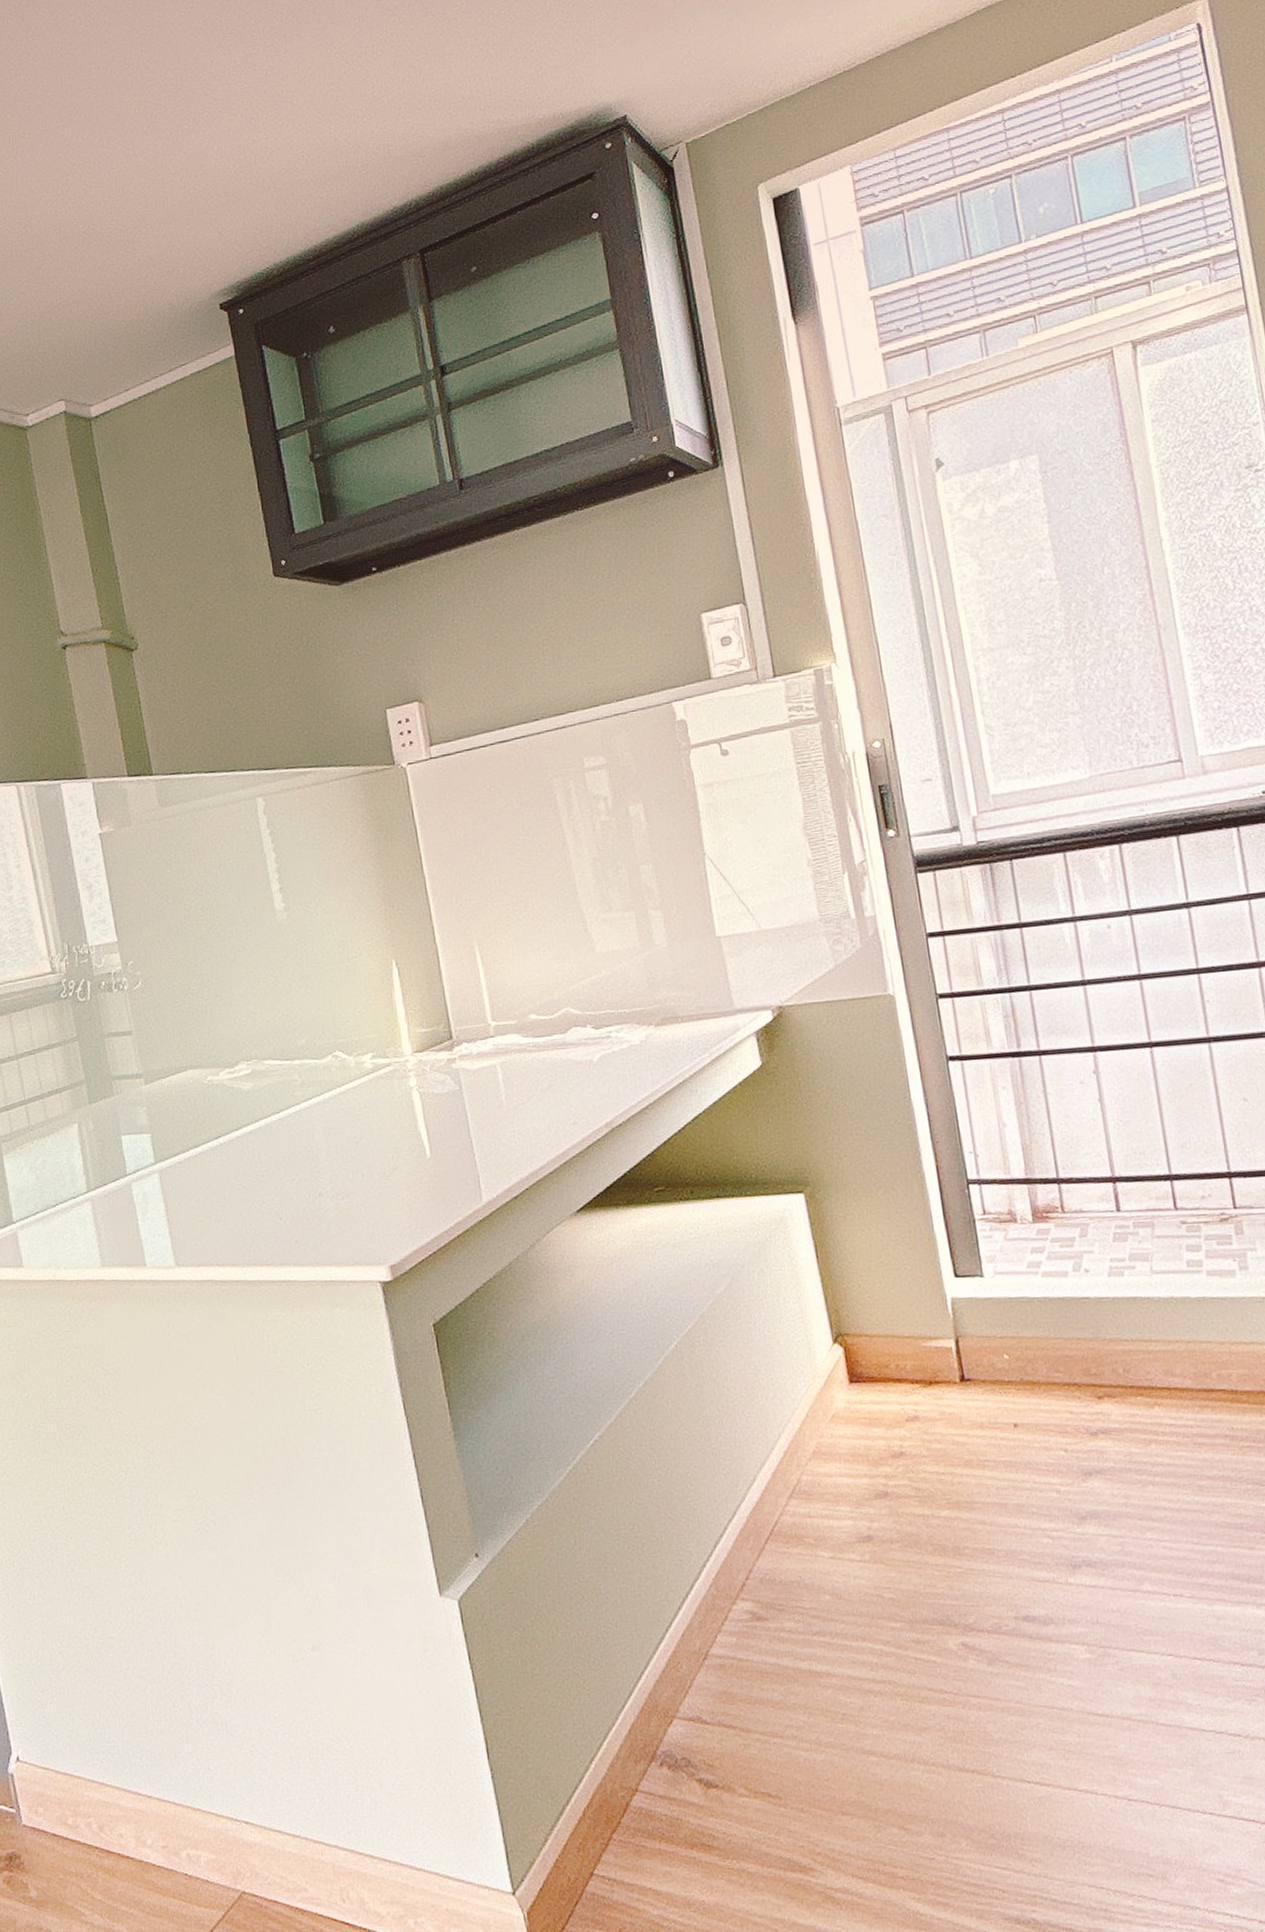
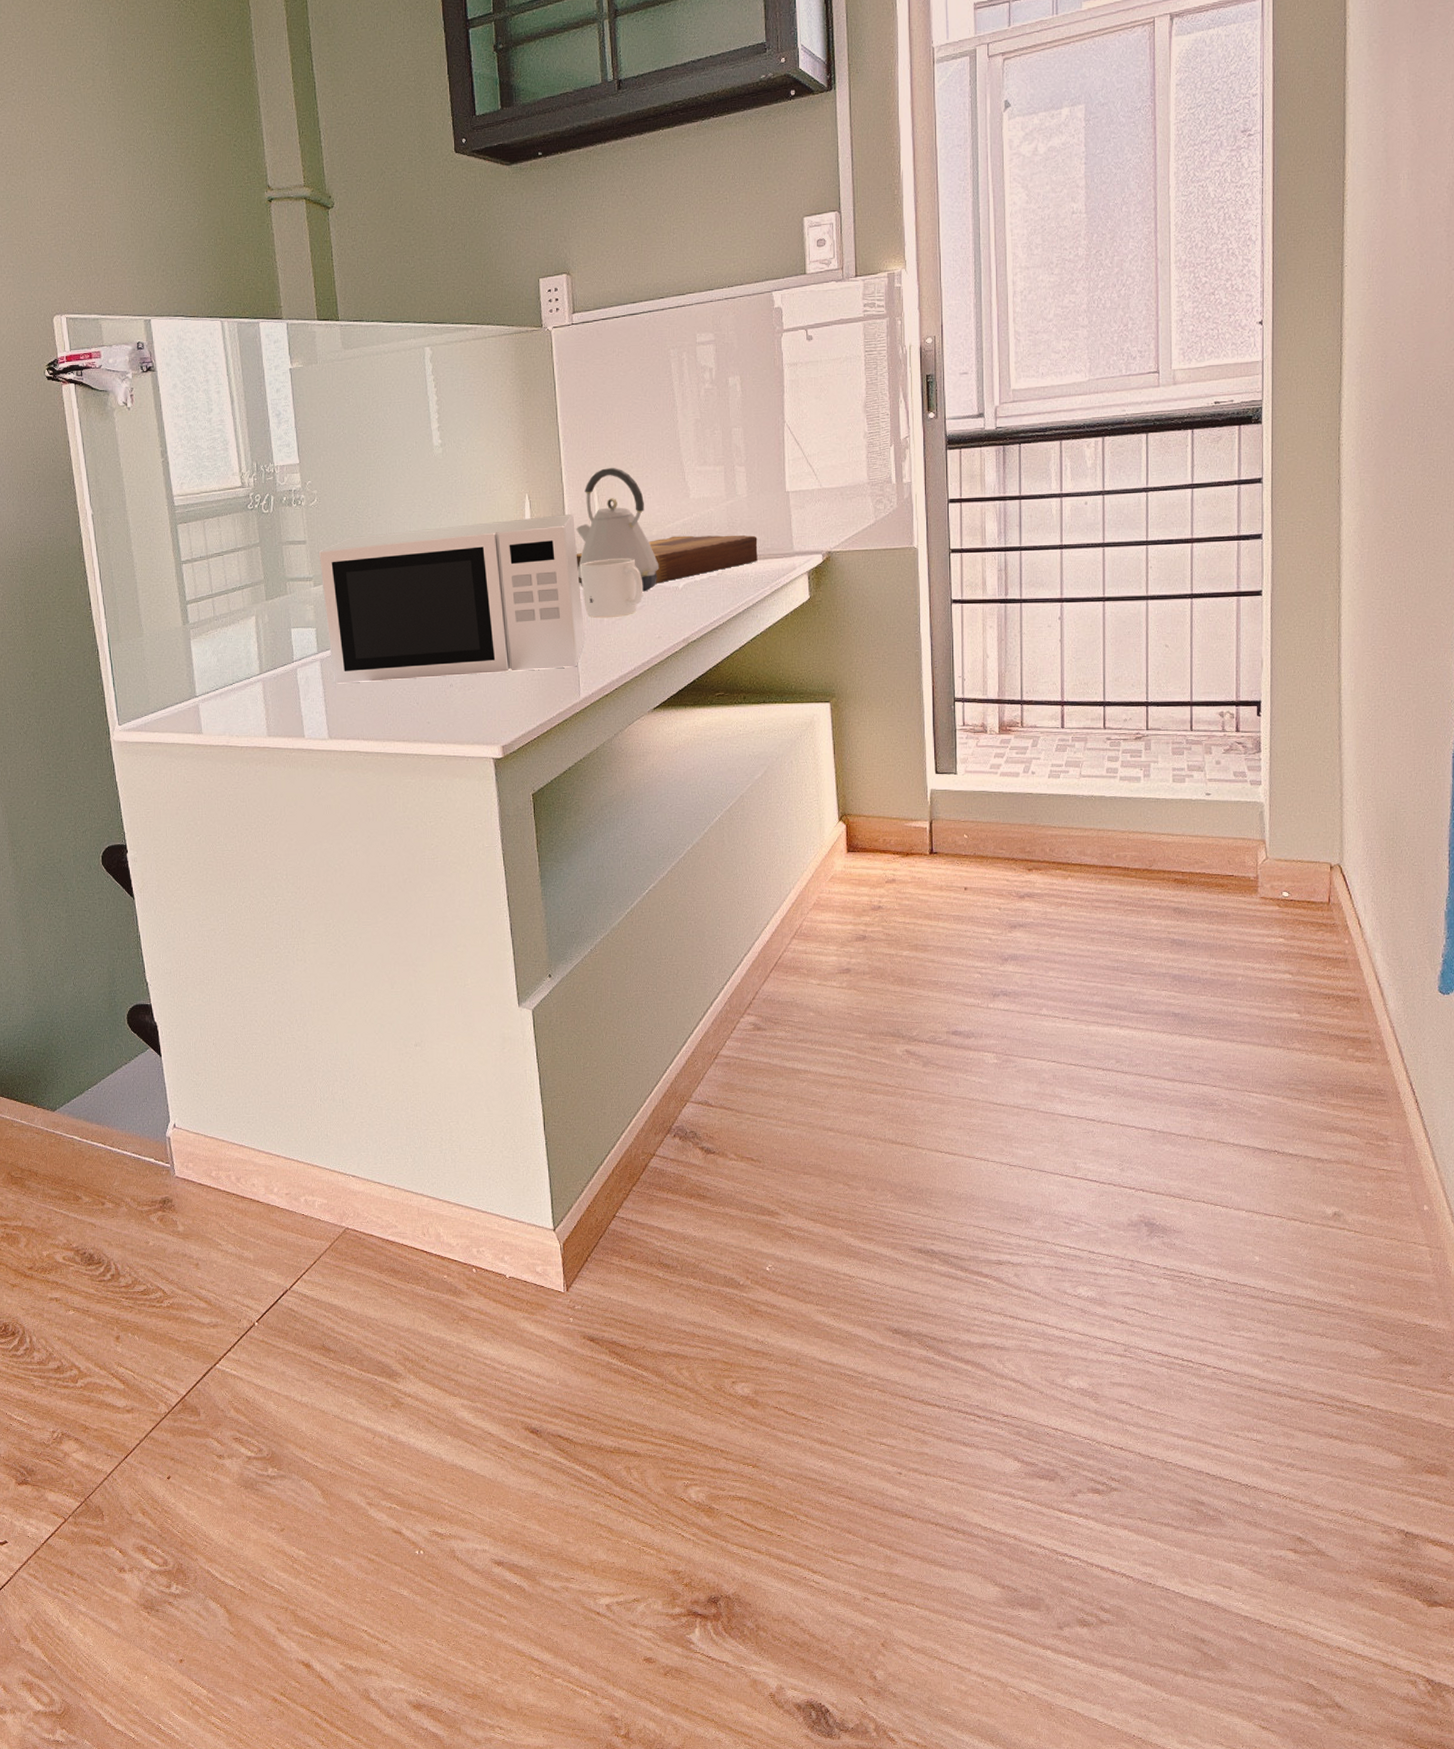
microwave: none [147,979,482,1200] -> present [318,513,585,684]
kettle: none [458,922,566,1069] -> present [576,468,659,592]
cutting board: none [460,992,690,1062] -> present [576,535,758,584]
mug: none [466,1028,550,1104] -> present [579,558,644,619]

